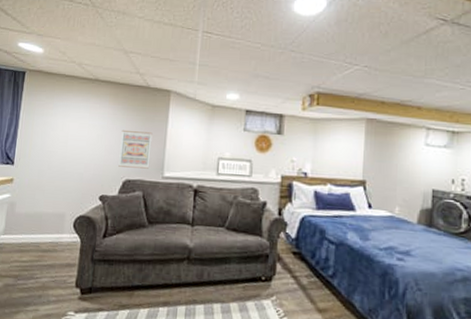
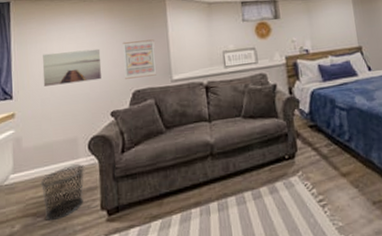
waste bin: none [25,238,68,287] -> present [40,164,85,221]
wall art: none [43,127,100,163] -> present [42,48,102,87]

